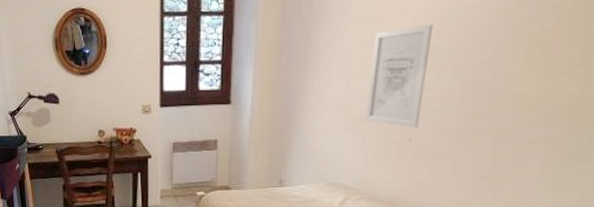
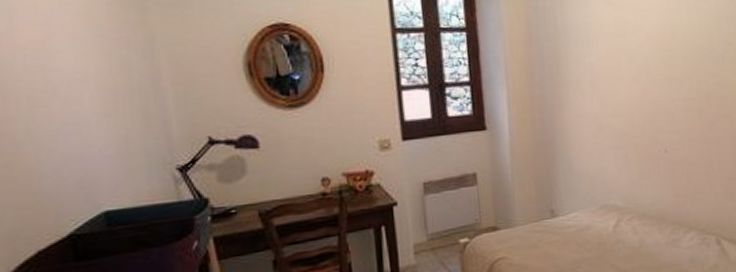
wall art: present [365,24,433,129] -> none [618,39,670,140]

